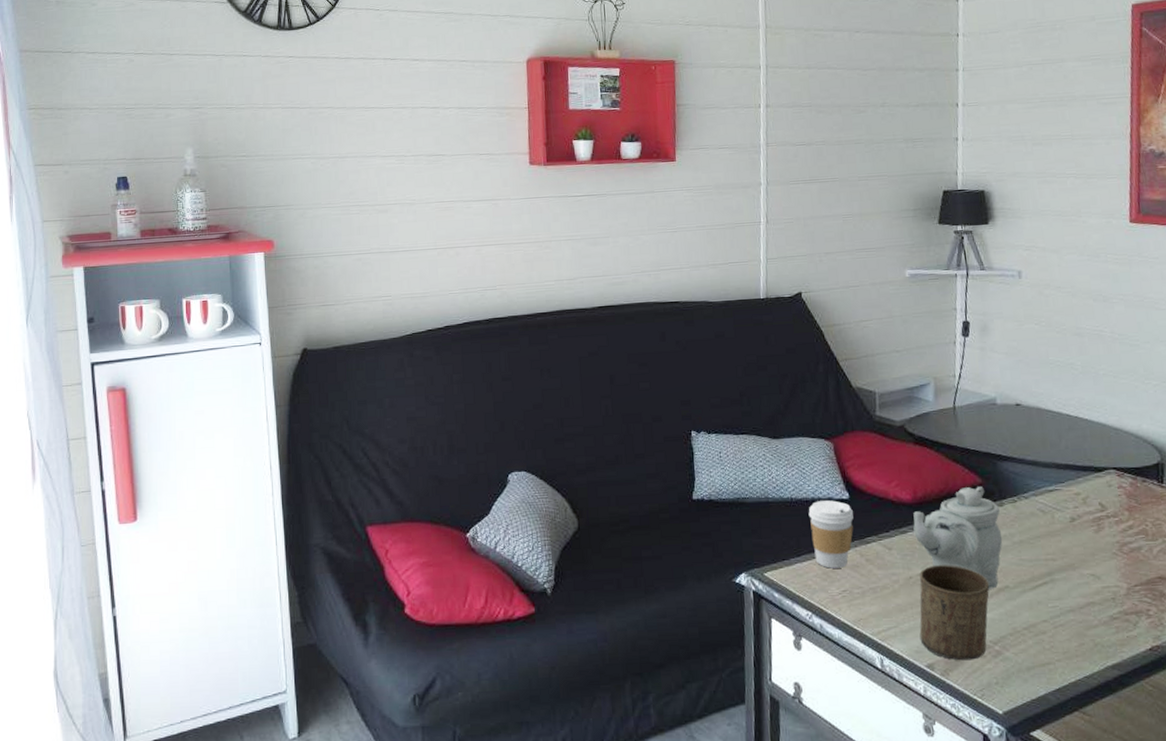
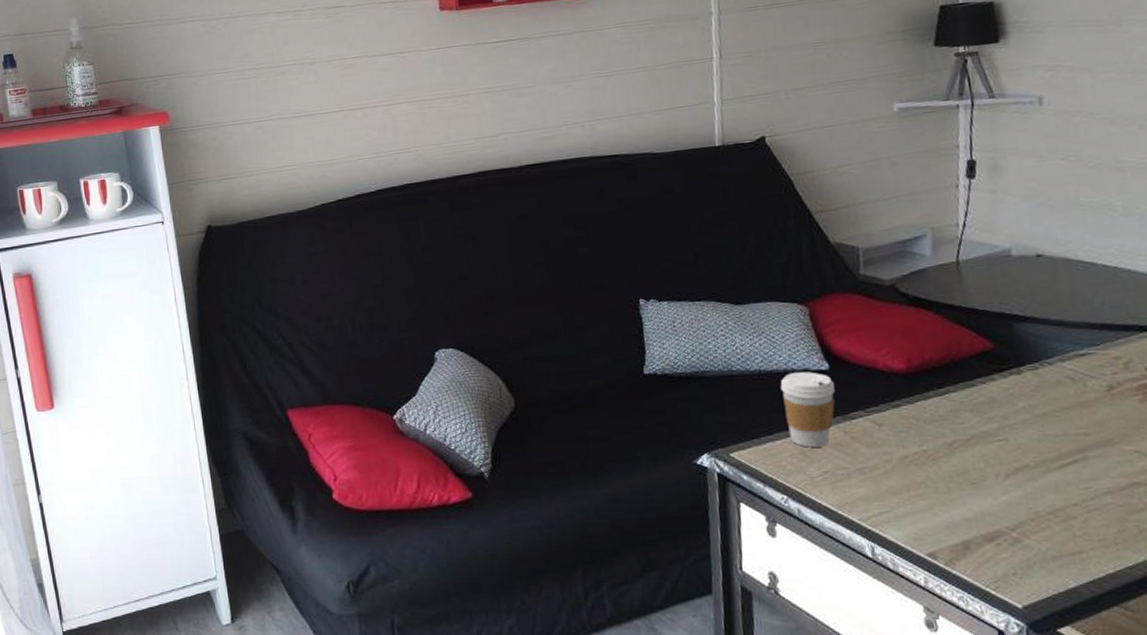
teapot: present [913,487,1003,589] -> none [908,352,1021,469]
cup: present [919,565,990,661] -> none [917,442,1005,549]

